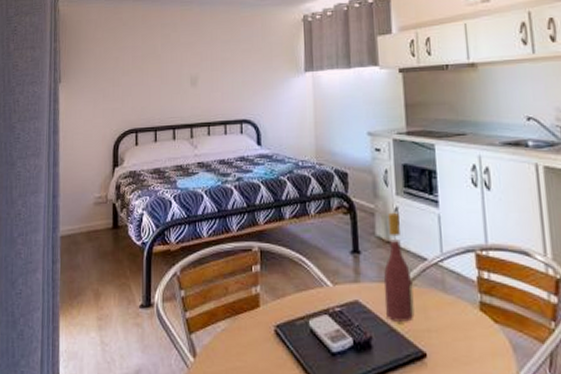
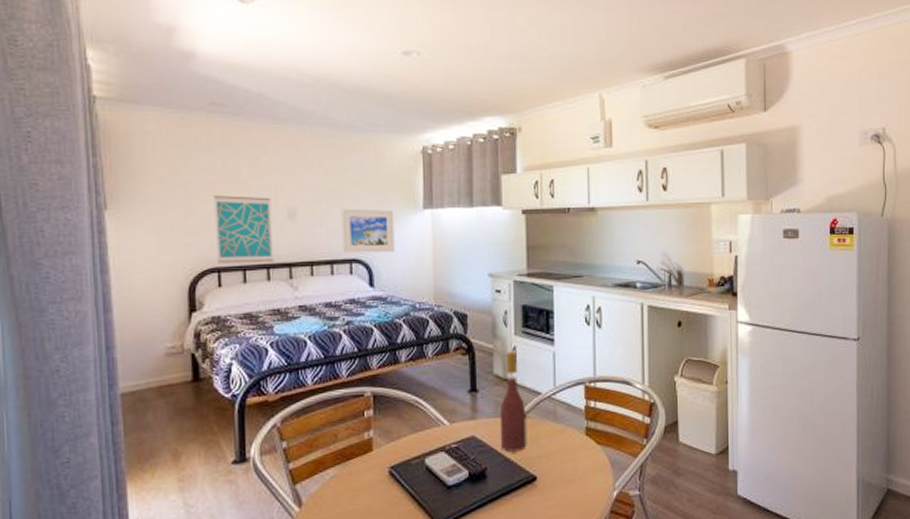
wall art: none [135,67,179,125] -> present [214,196,275,264]
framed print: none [234,74,280,115] -> present [341,208,395,253]

